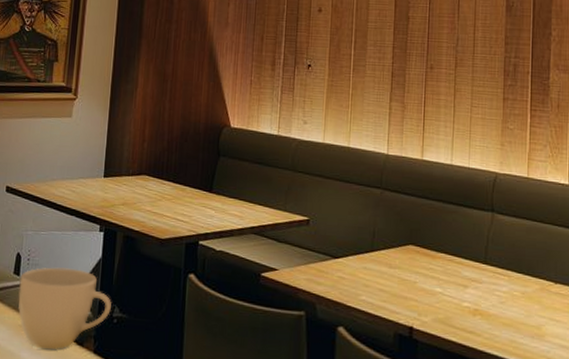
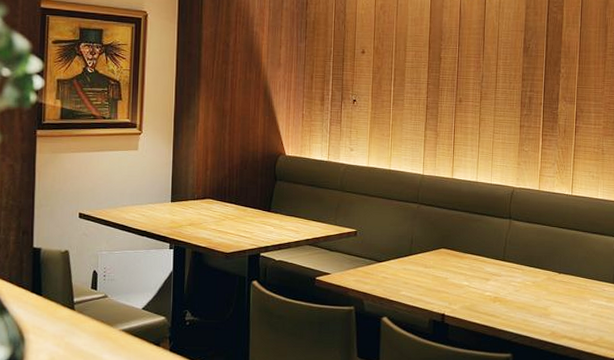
cup: present [18,267,112,350] -> none [97,281,184,351]

